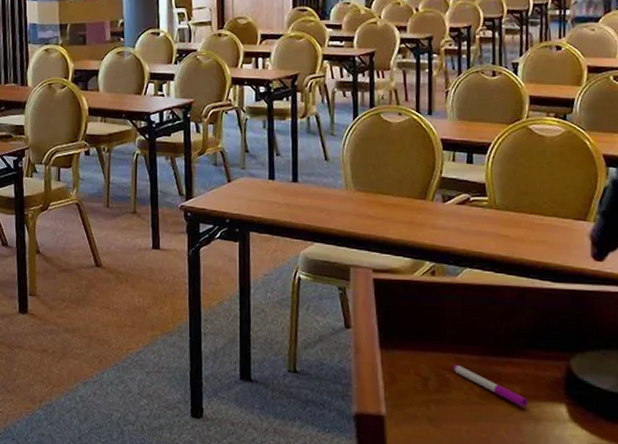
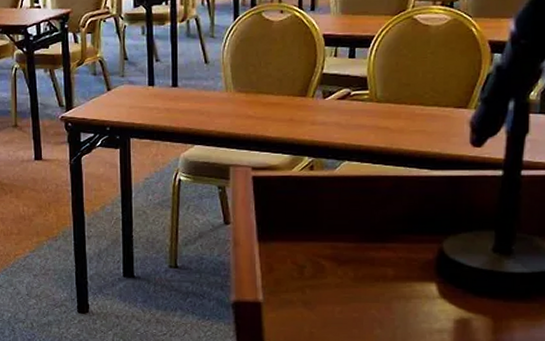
pen: present [452,364,528,408] -> none [328,252,400,288]

